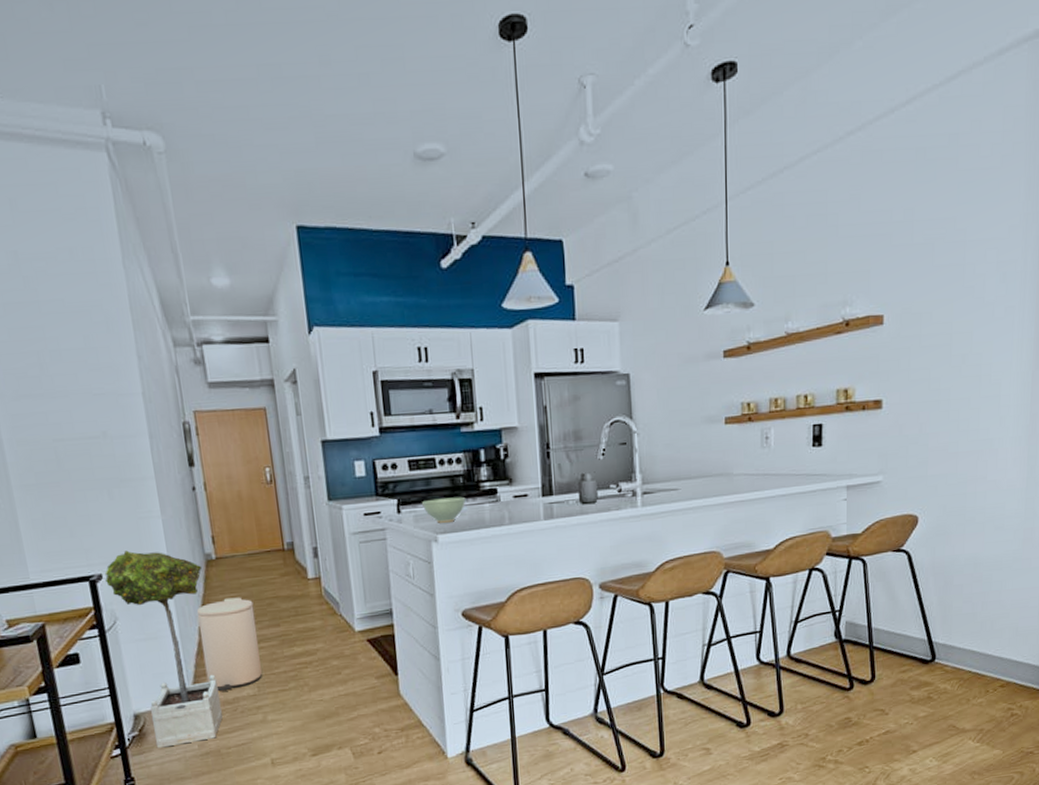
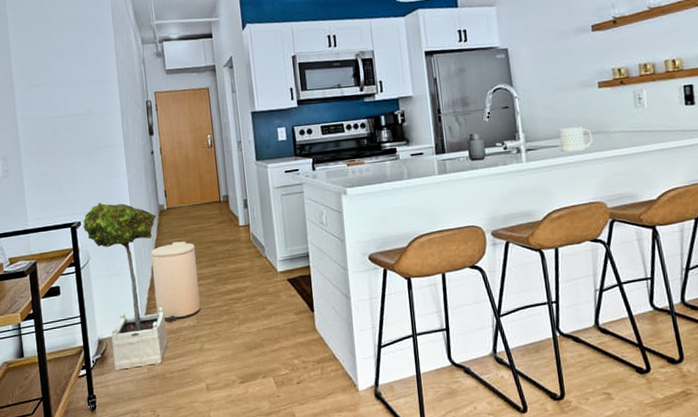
bowl: present [421,496,466,523] -> none [332,155,370,178]
mug: none [678,468,714,496] -> present [558,126,593,152]

